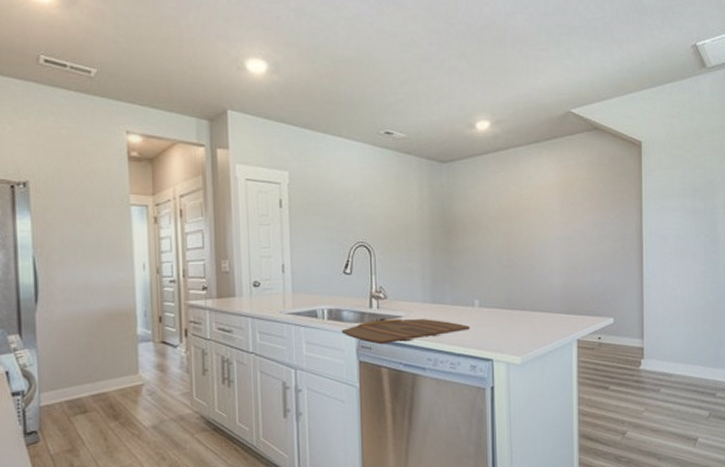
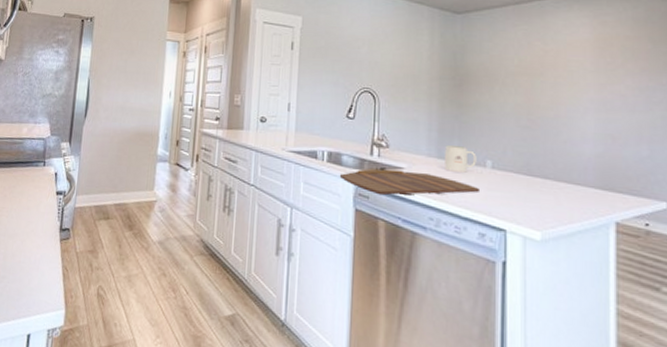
mug: none [437,290,466,315] -> present [443,145,477,174]

